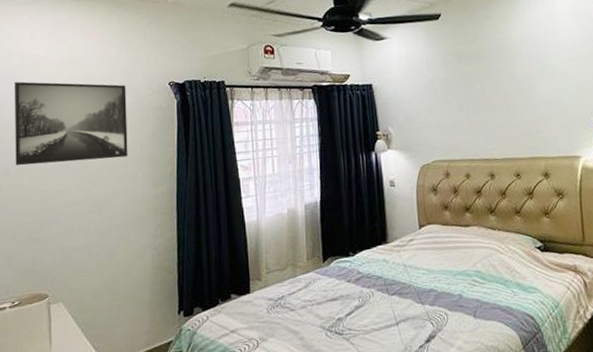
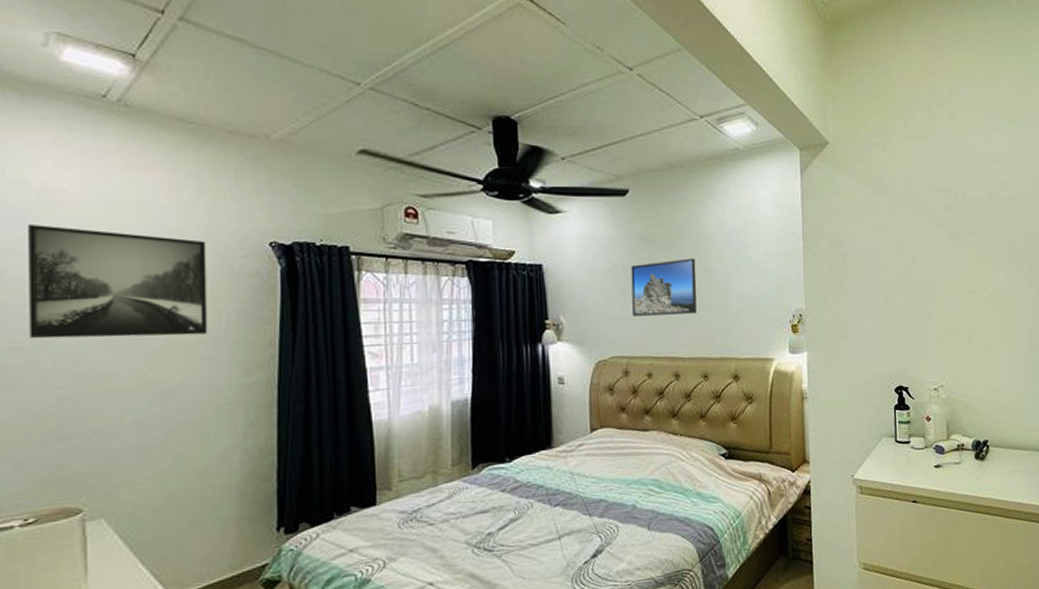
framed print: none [446,68,507,124] -> present [631,258,697,316]

